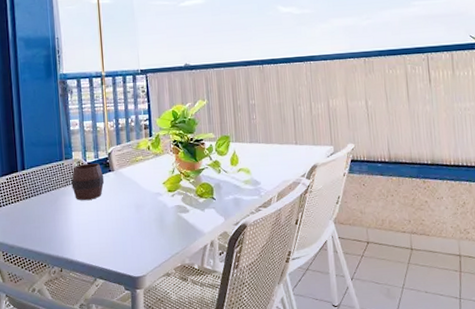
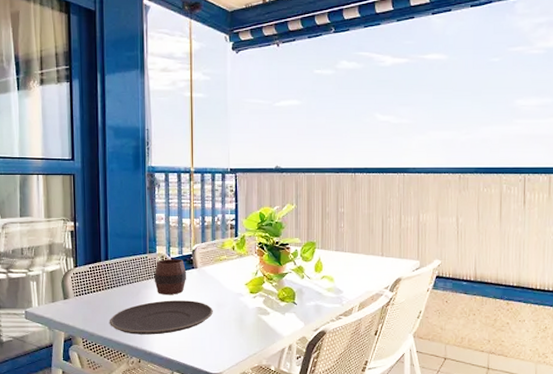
plate: none [28,204,133,244] -> present [109,300,213,335]

